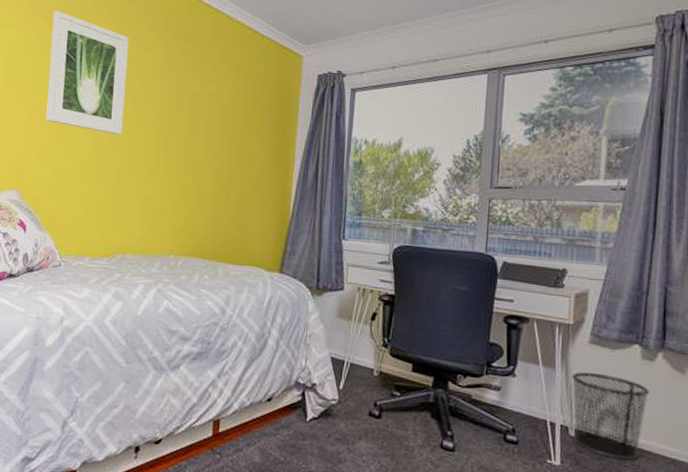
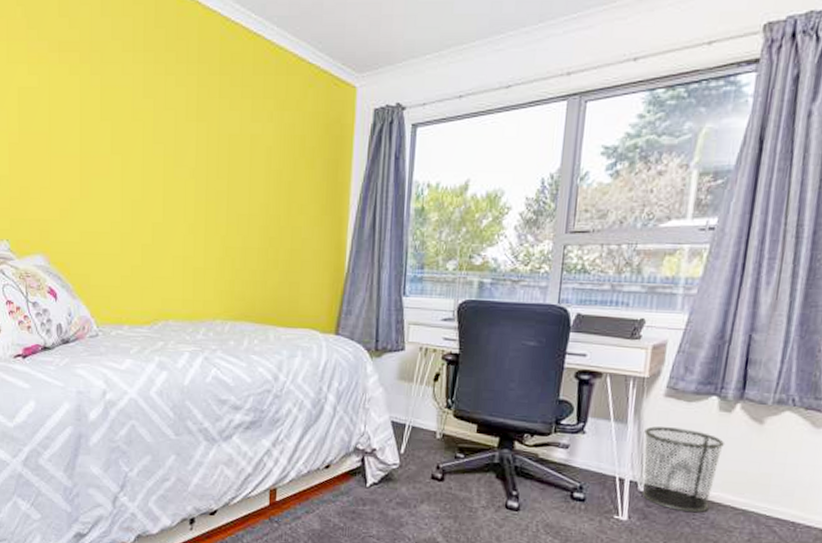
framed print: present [46,10,129,135] -> none [66,41,157,188]

